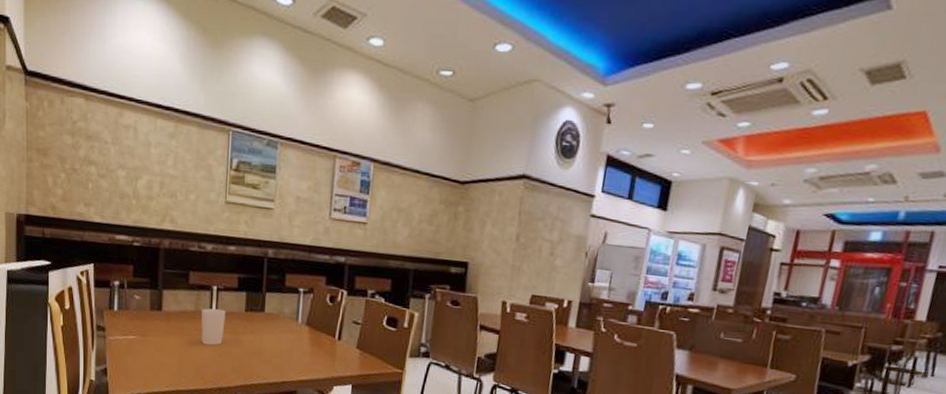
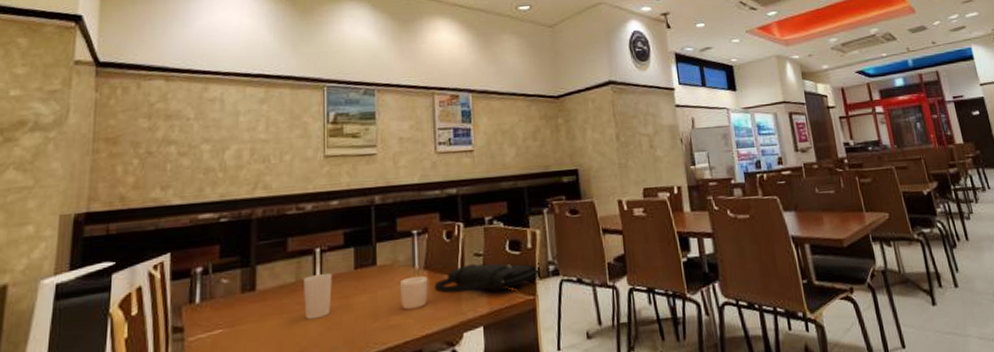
cup: none [282,328,308,357] -> present [399,275,429,310]
handbag: none [313,329,413,360] -> present [434,263,541,294]

